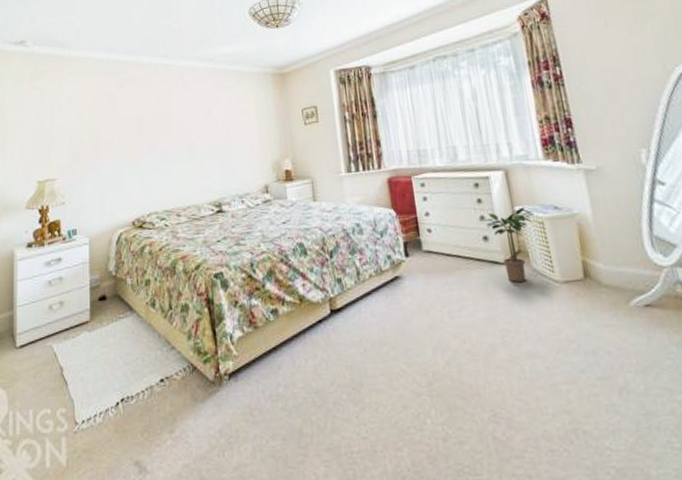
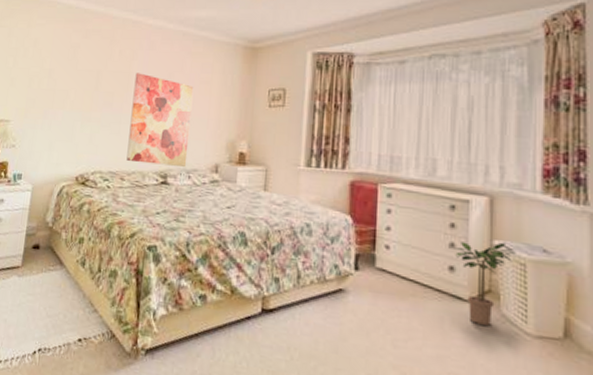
wall art: none [175,112,238,198] -> present [126,73,194,168]

